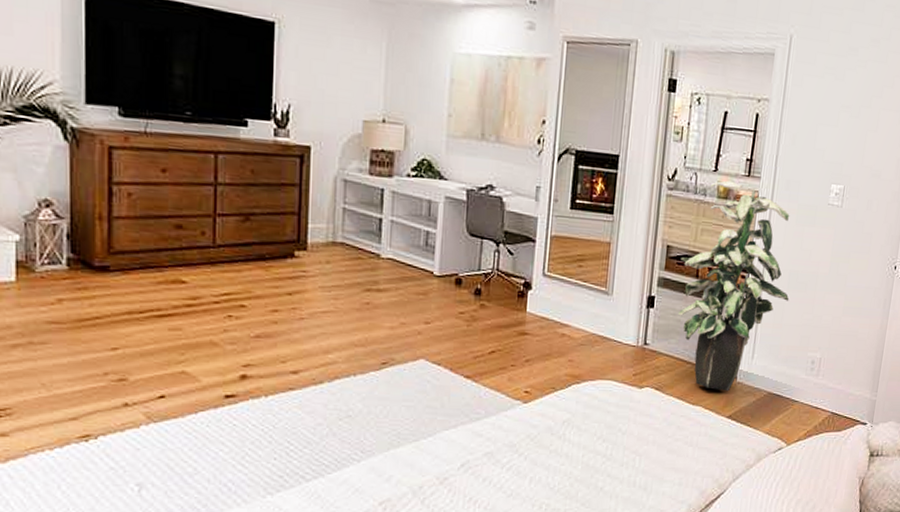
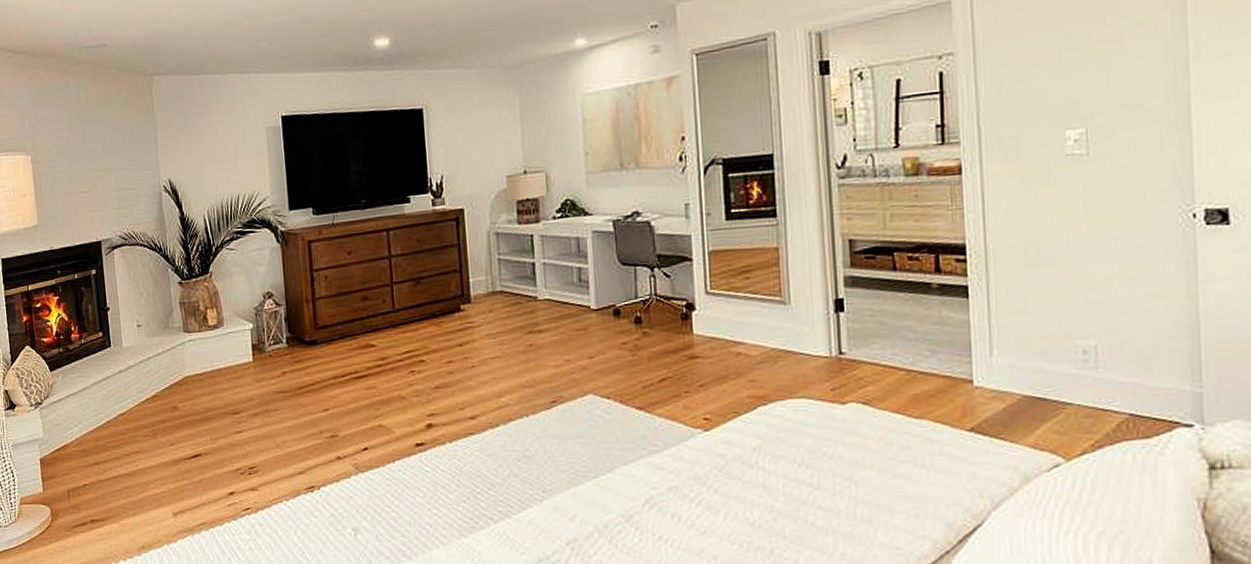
indoor plant: present [677,180,790,392] -> none [869,154,1031,399]

